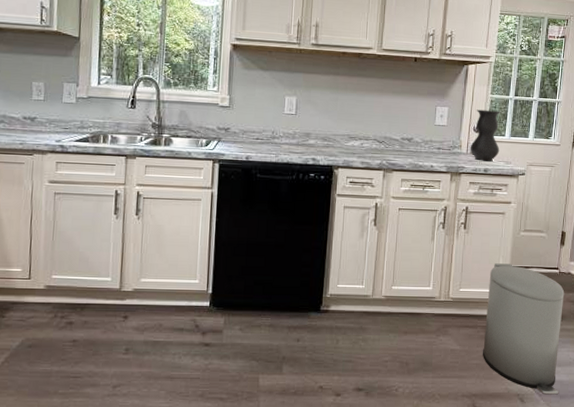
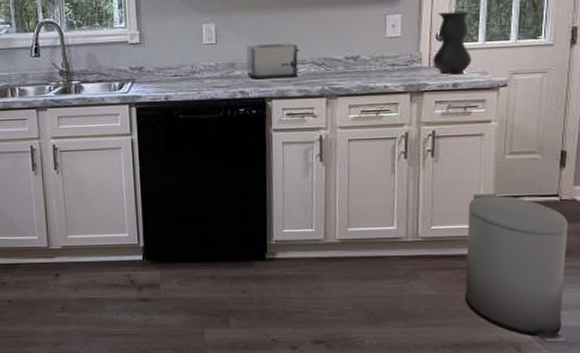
toaster: none [320,119,365,151] -> present [246,43,299,80]

